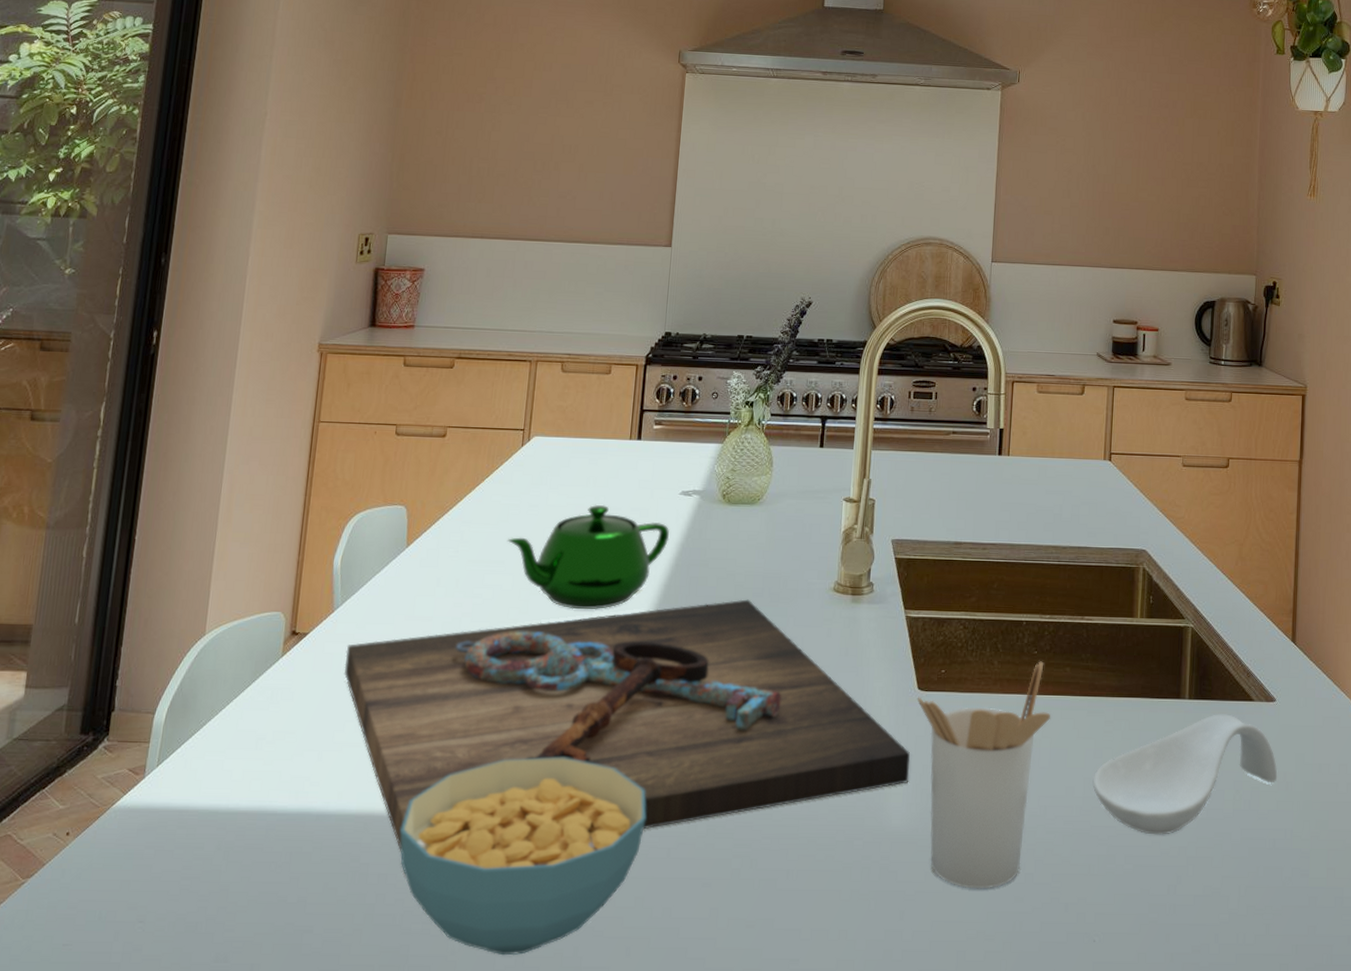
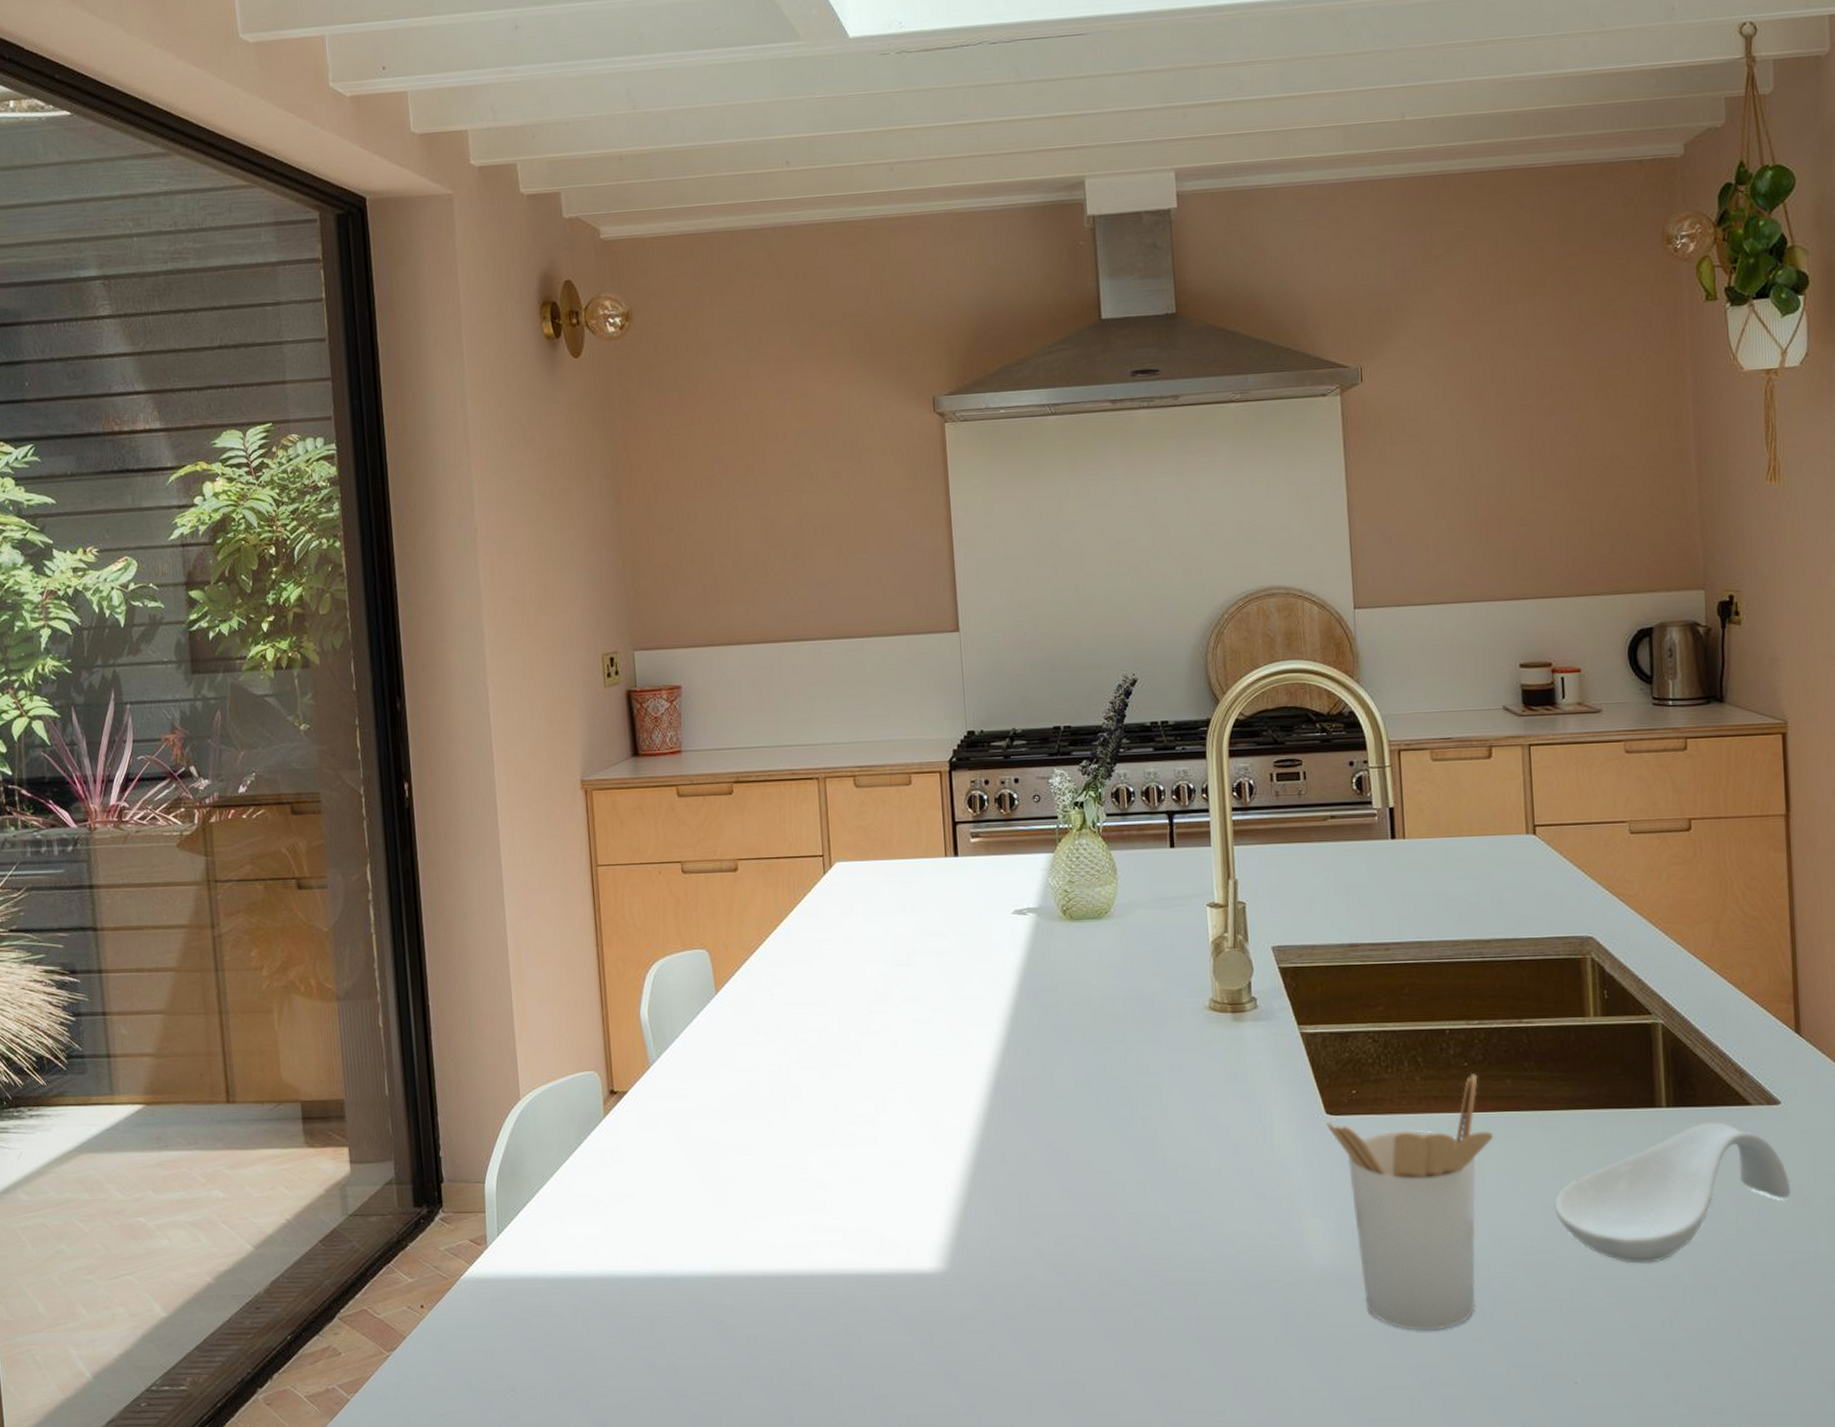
cutting board: present [343,599,911,853] -> none [670,1025,1329,1314]
cereal bowl: present [400,757,646,956] -> none [762,1207,1028,1415]
teapot: present [507,504,670,610] -> none [824,931,1008,1049]

